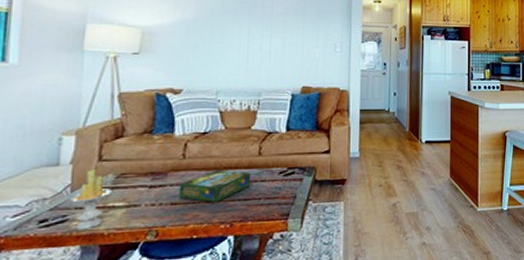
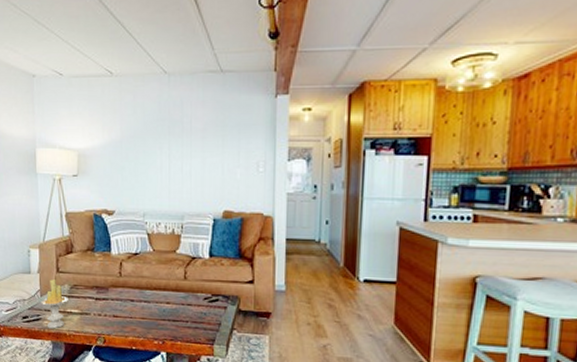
board game: present [178,169,252,204] -> none [118,289,179,321]

